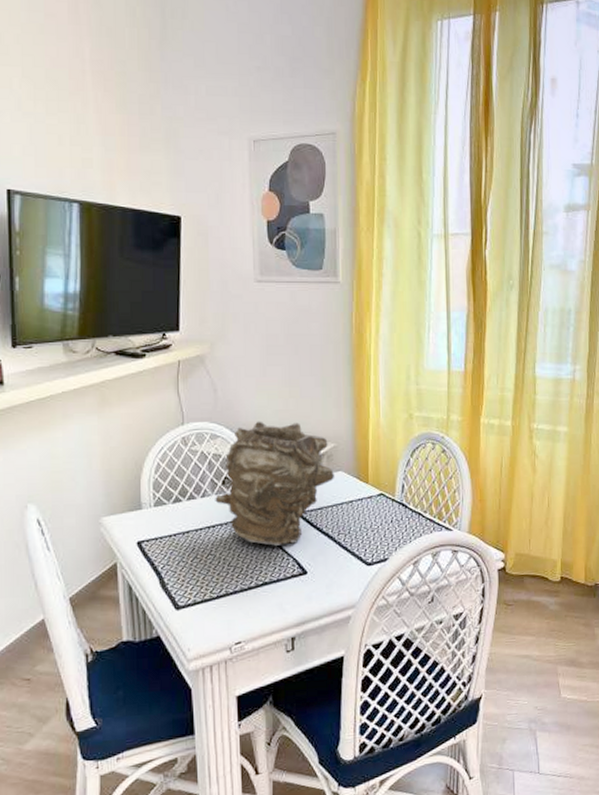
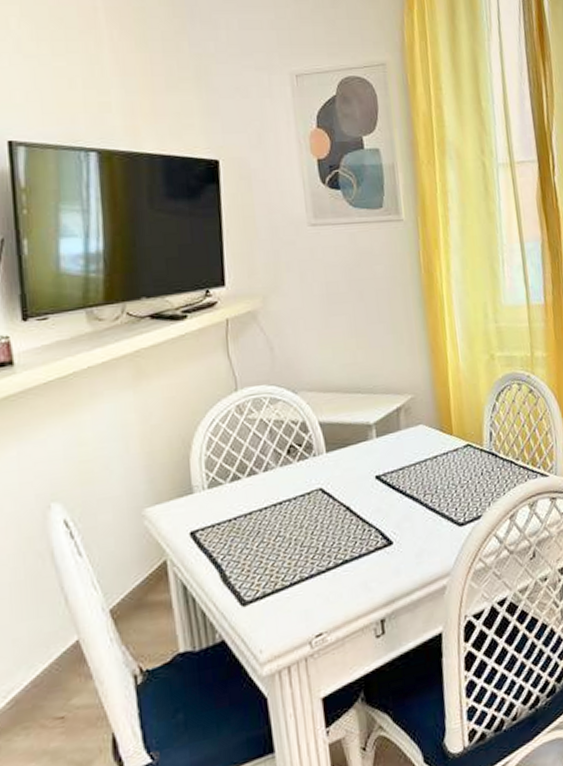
vase: present [215,421,335,546] -> none [280,376,416,517]

